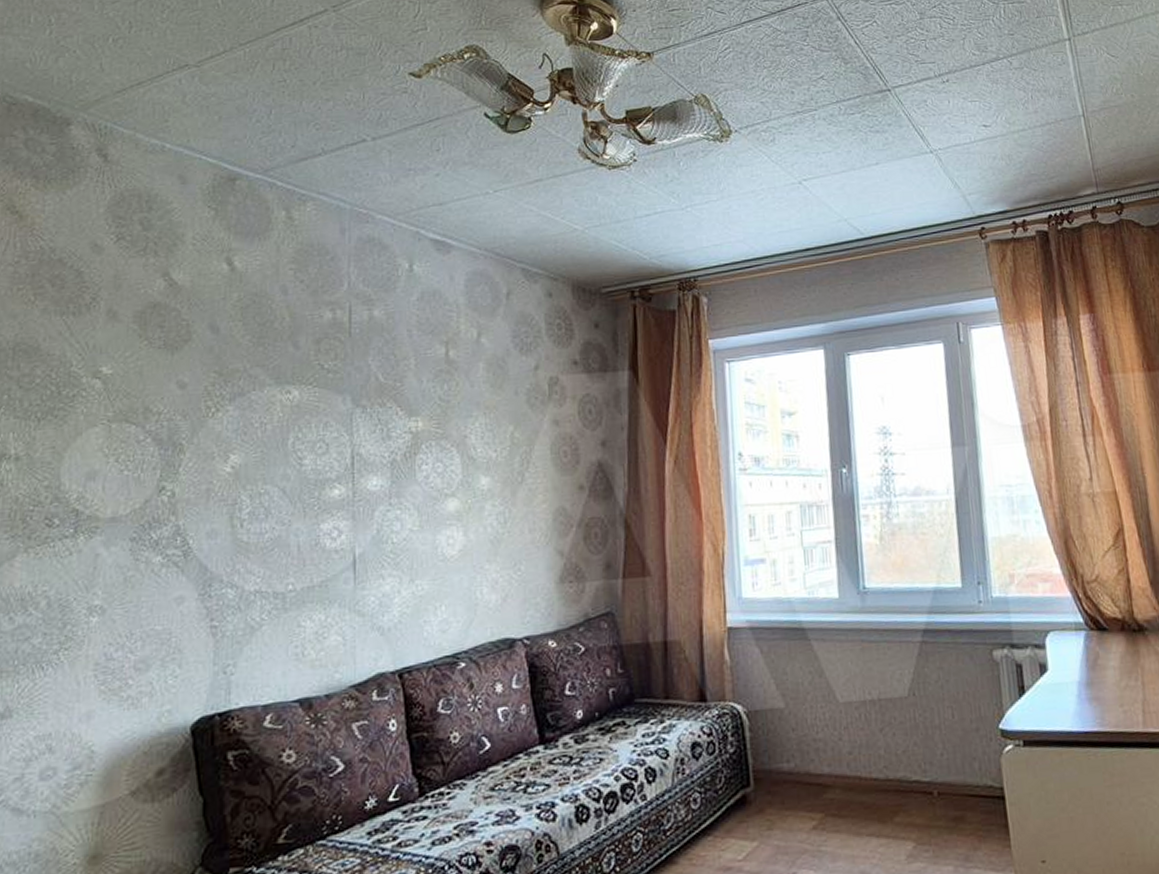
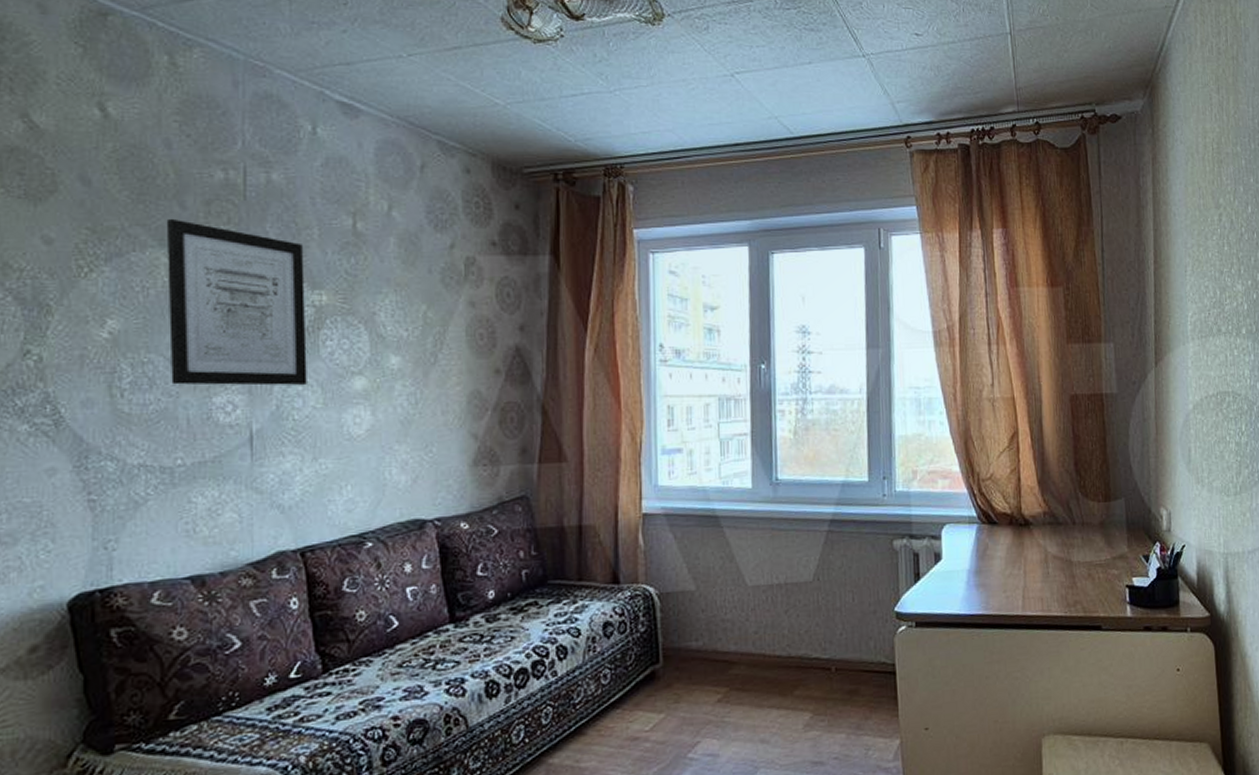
wall art: none [281,357,405,514] -> present [166,218,307,386]

